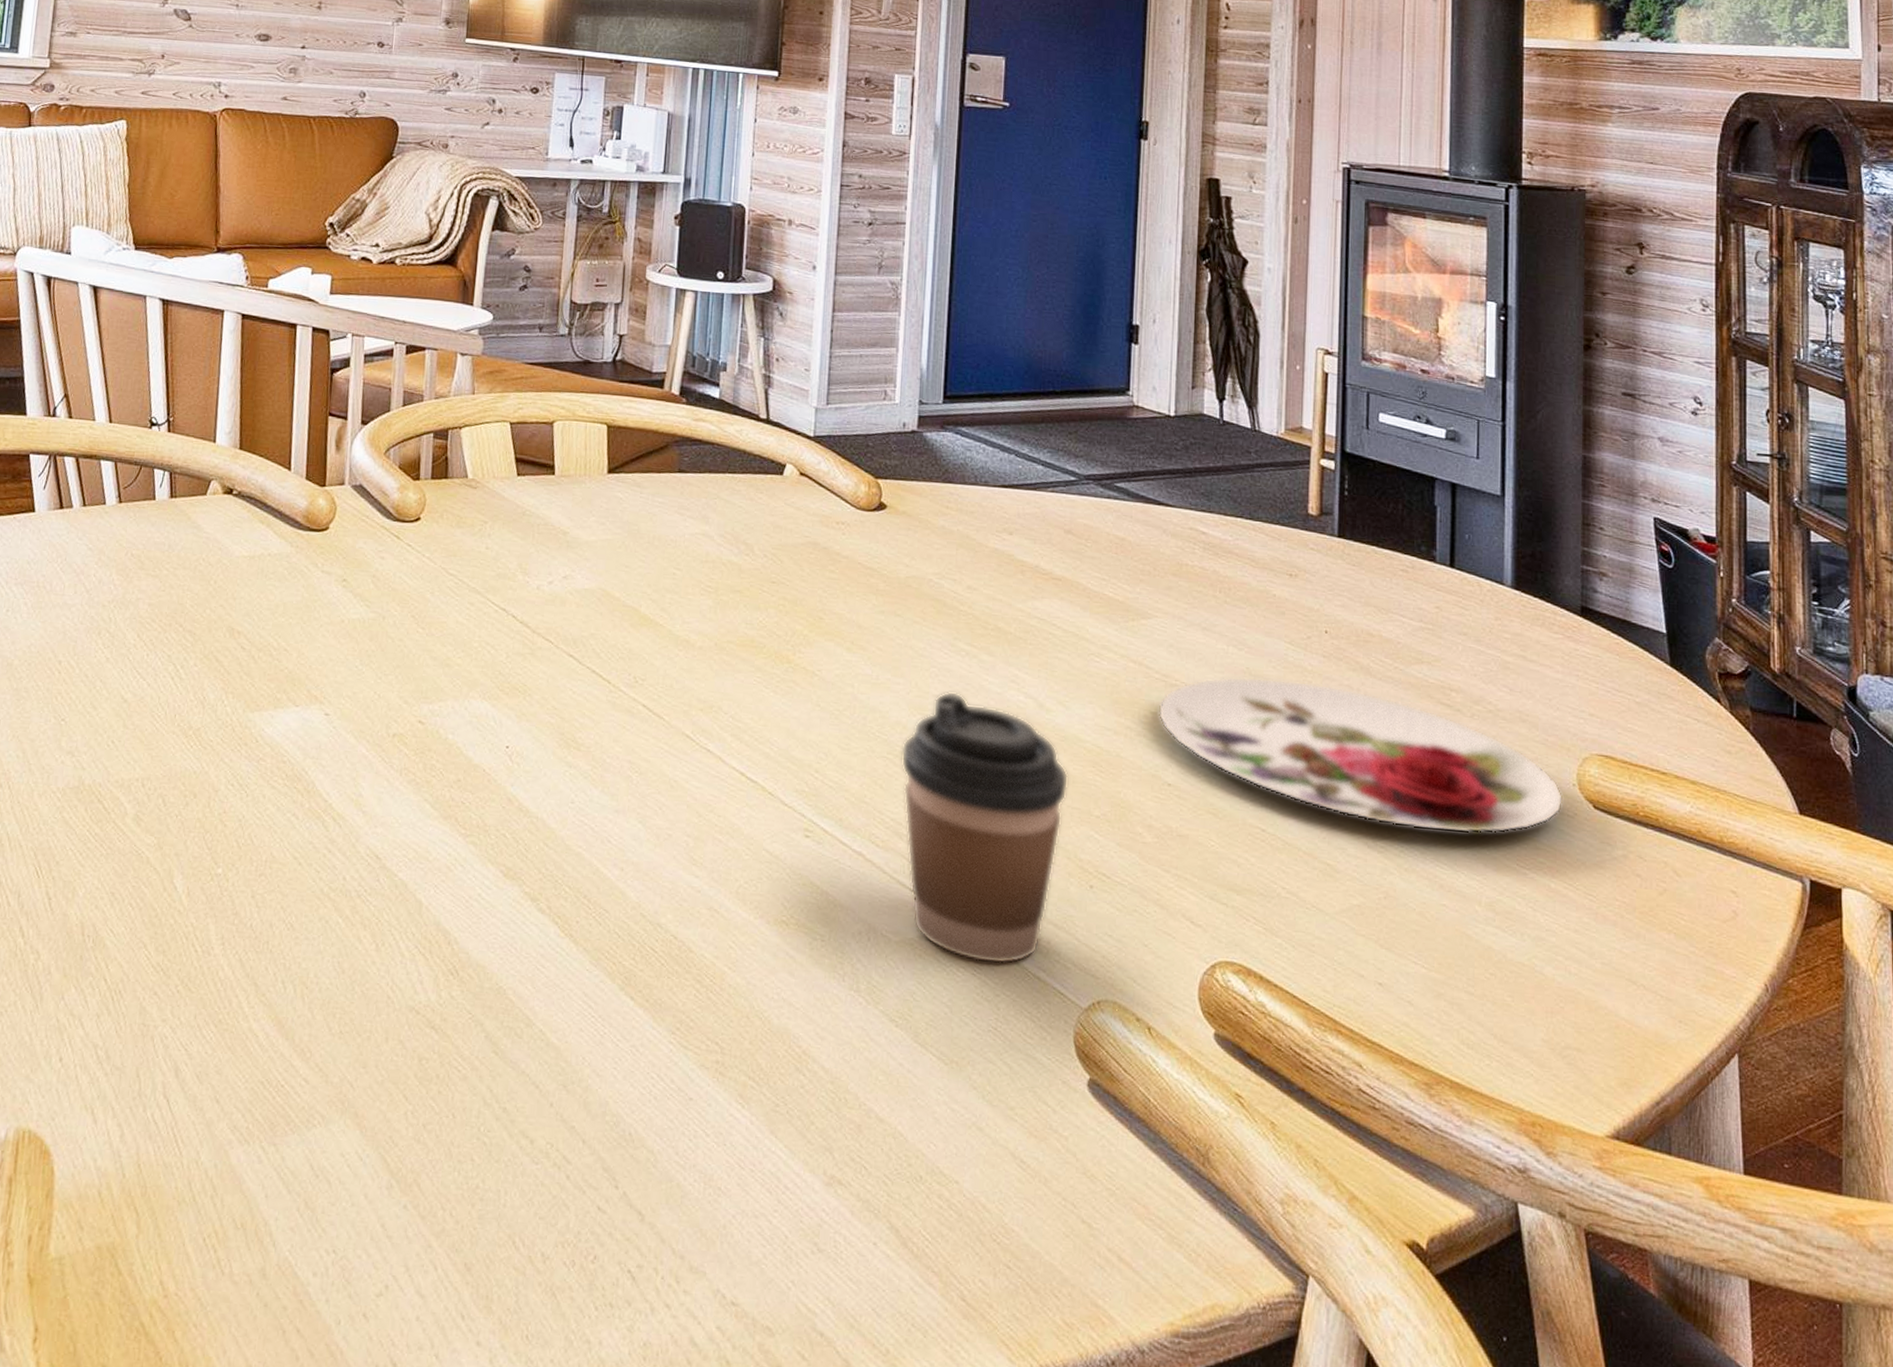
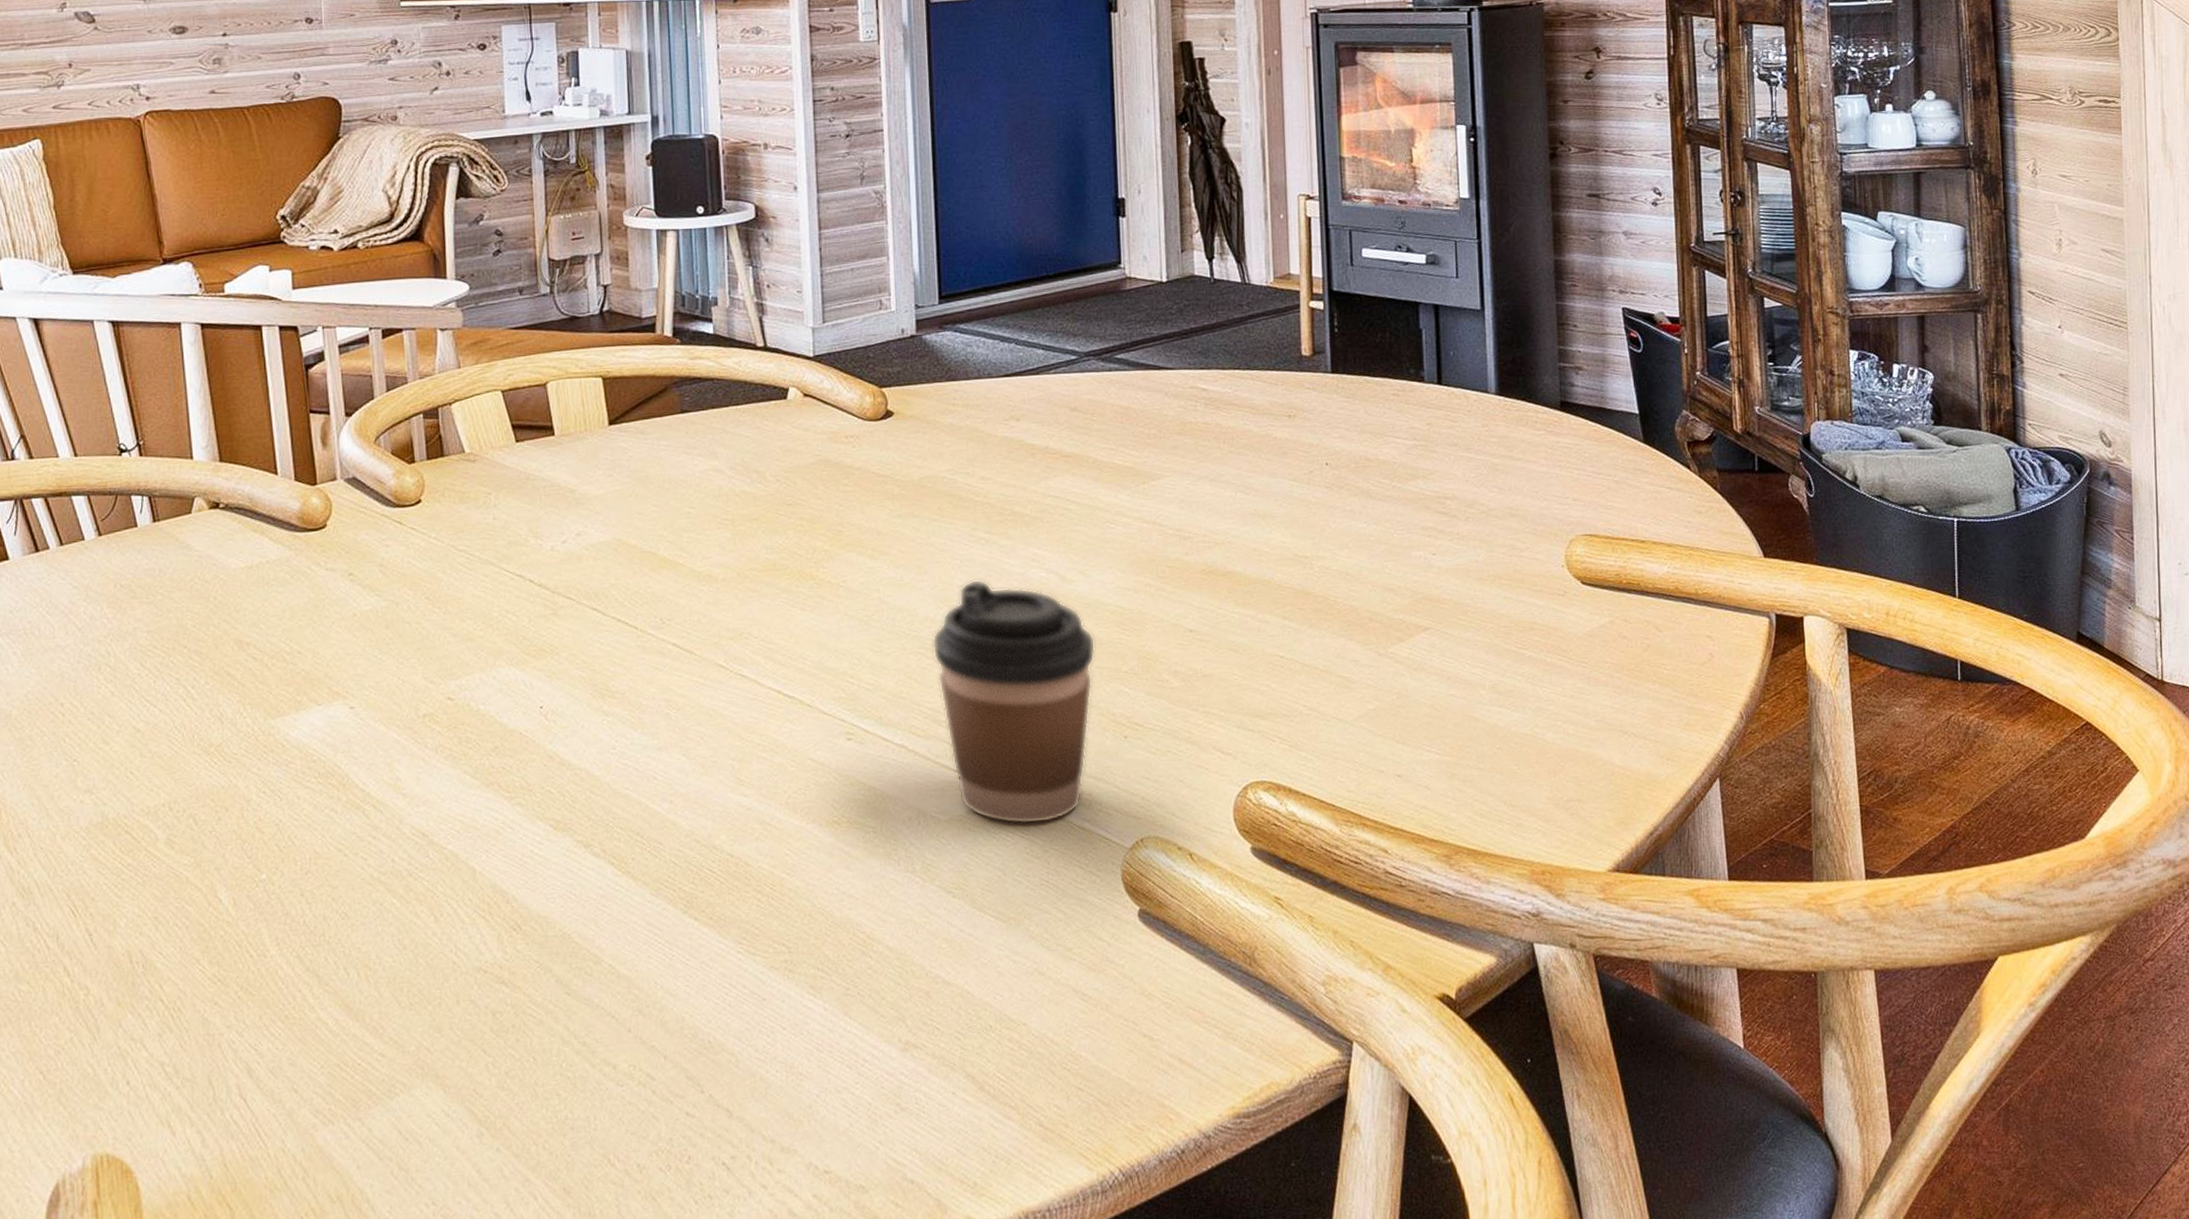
plate: present [1158,676,1564,834] -> none [1174,513,1554,632]

